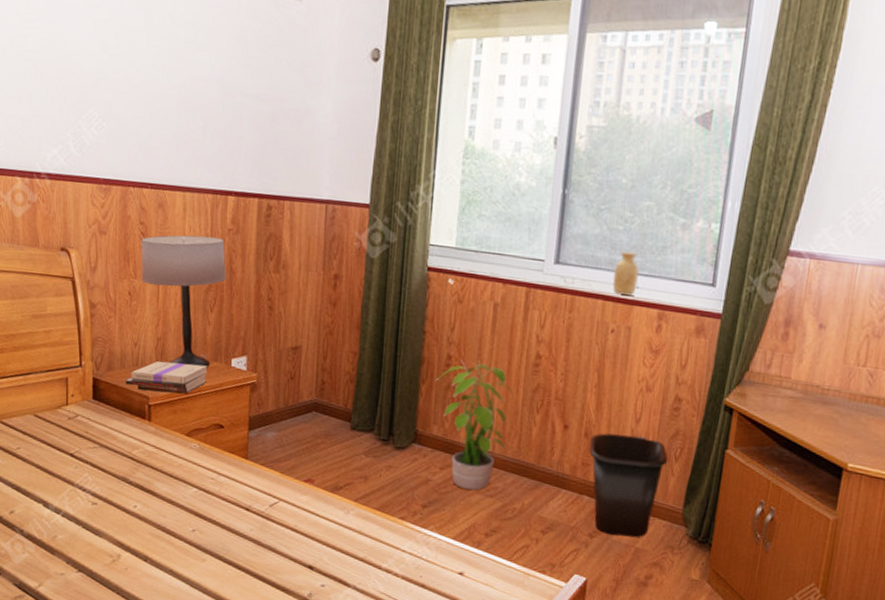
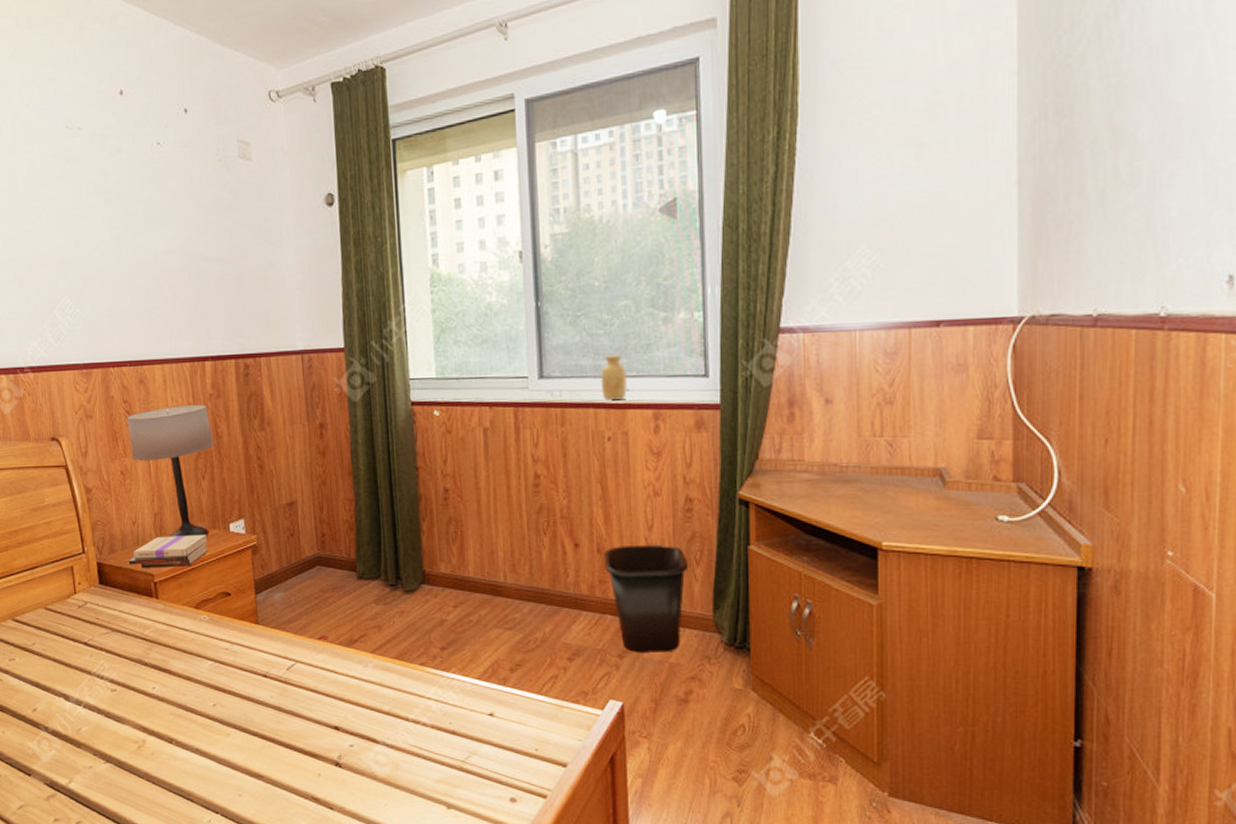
potted plant: present [435,359,514,490] -> none [435,489,519,626]

